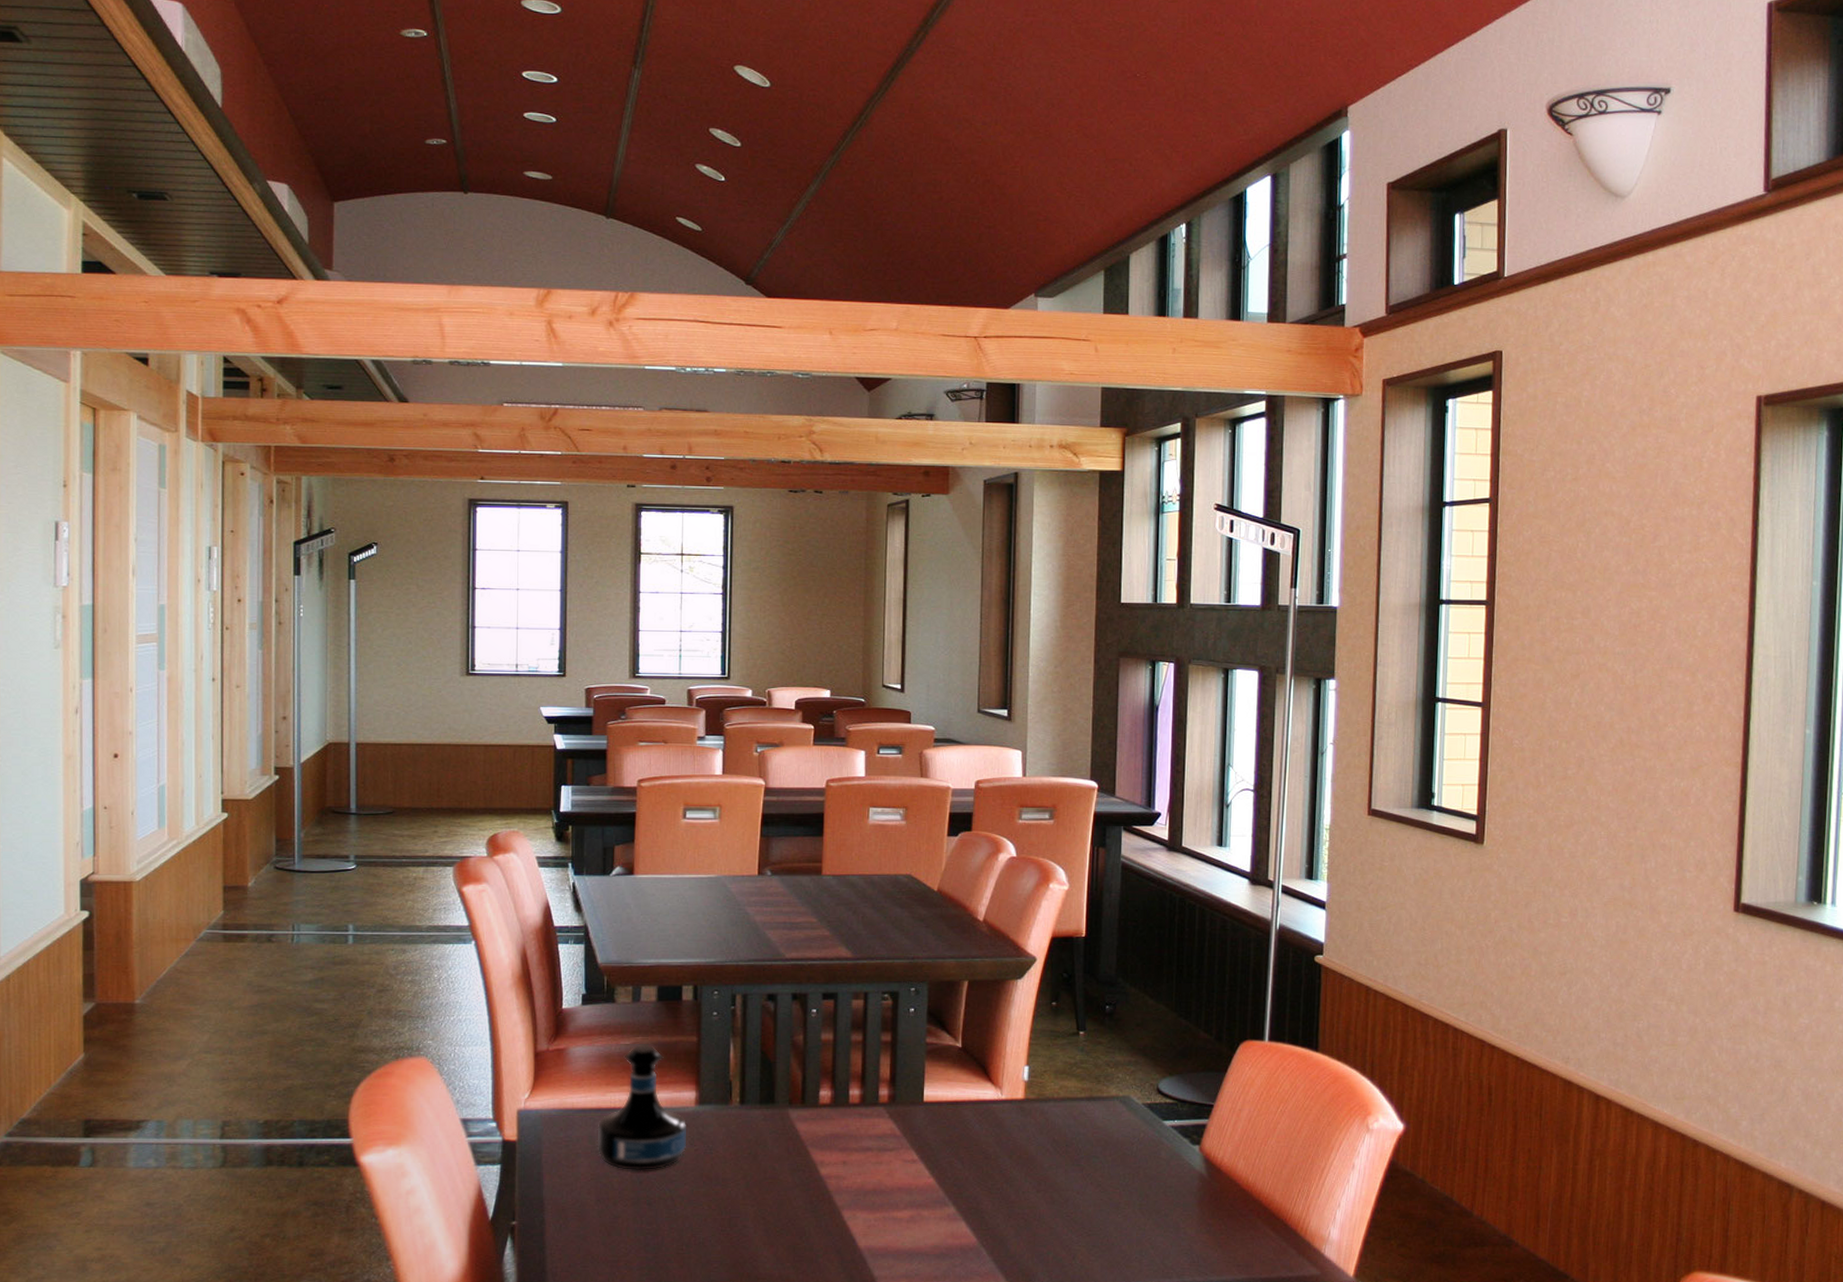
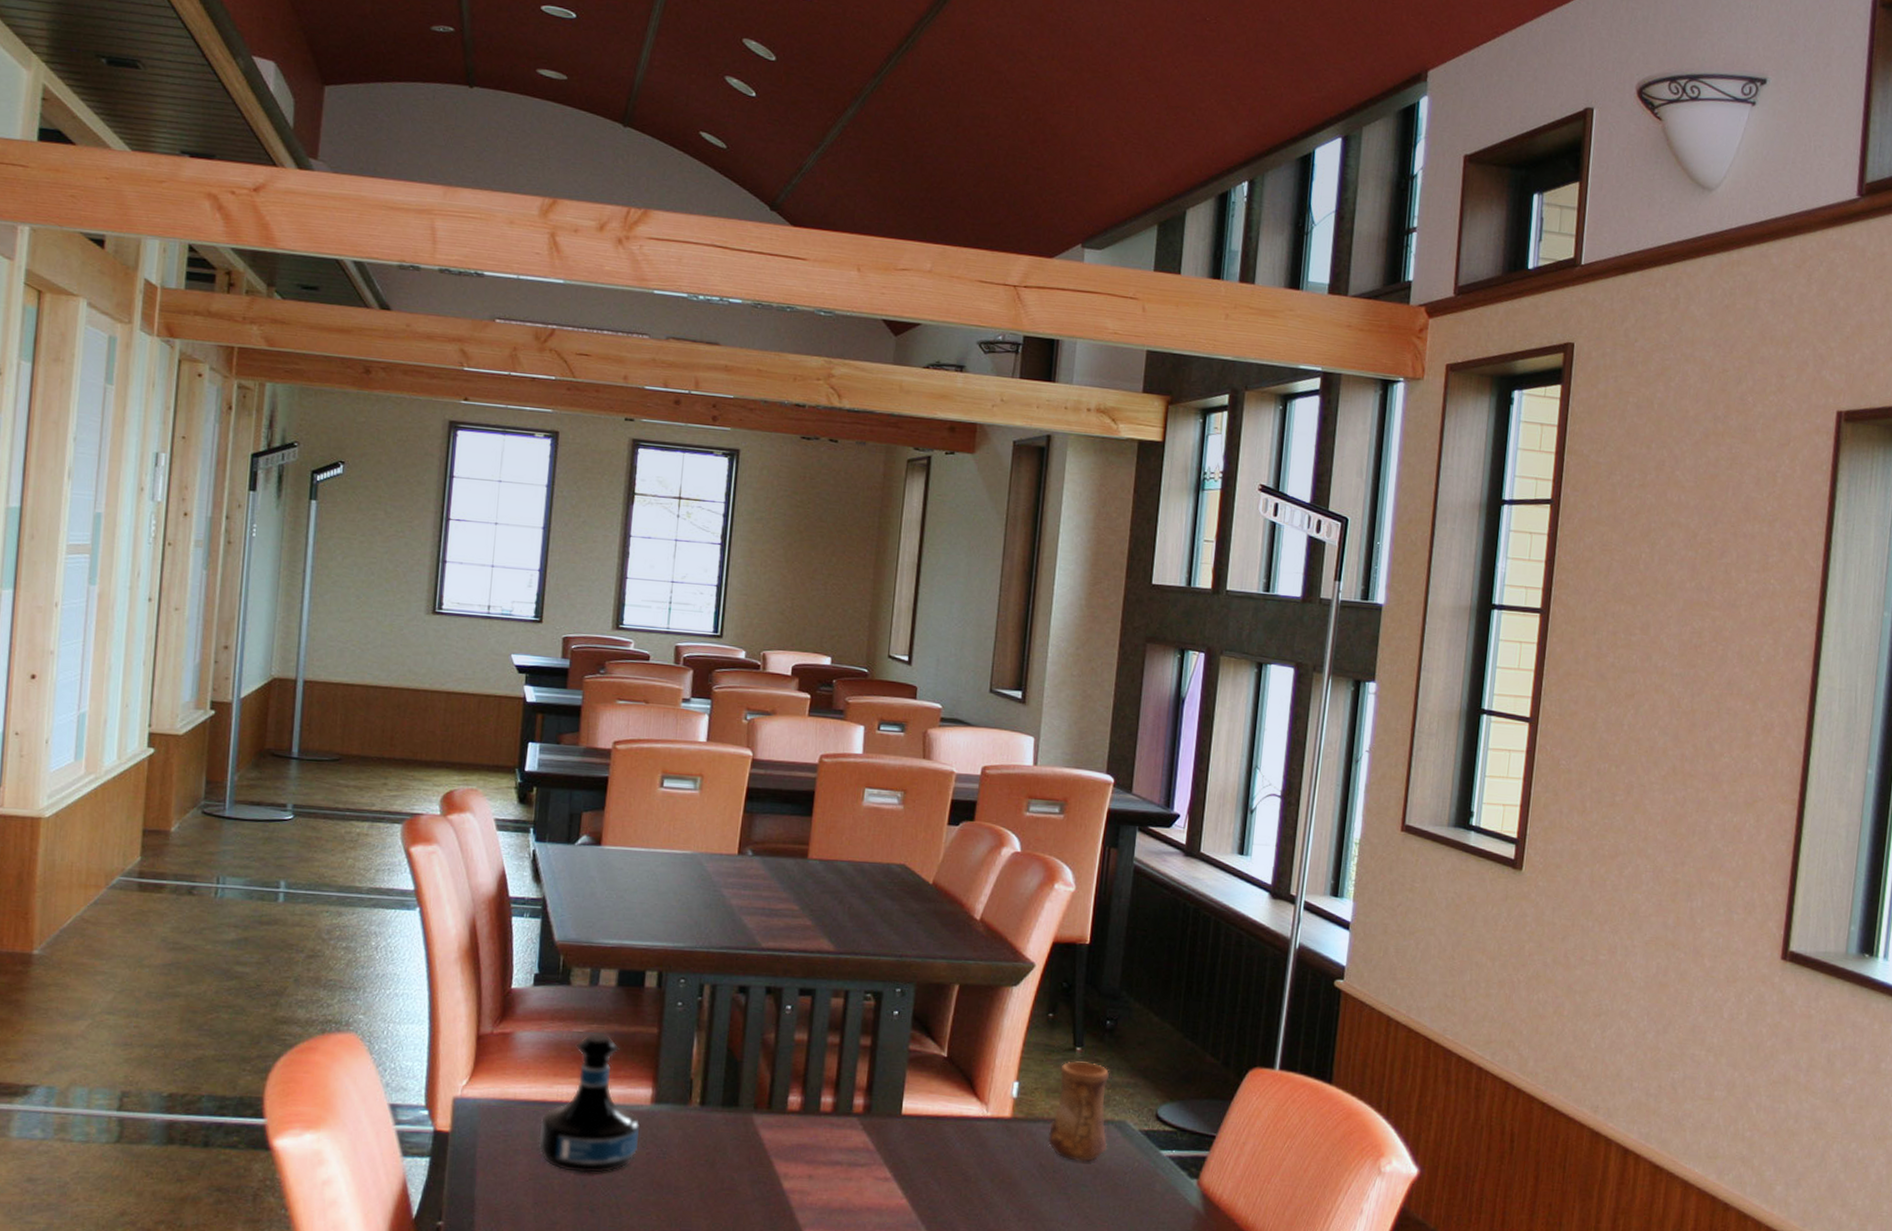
cup: none [1058,1044,1115,1135] -> present [1047,1061,1110,1162]

